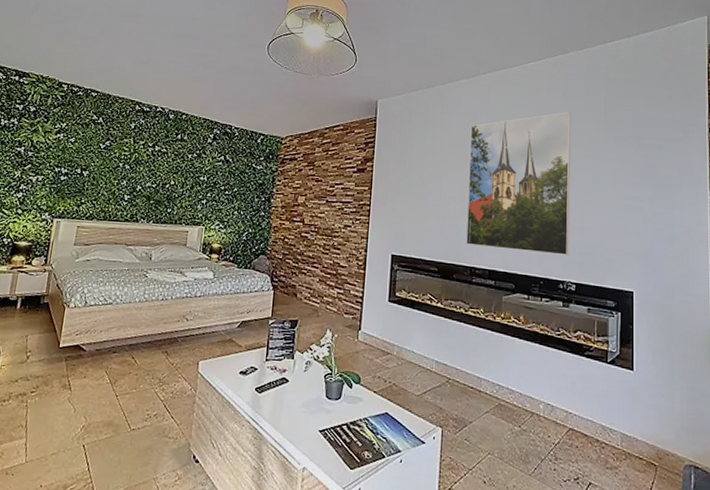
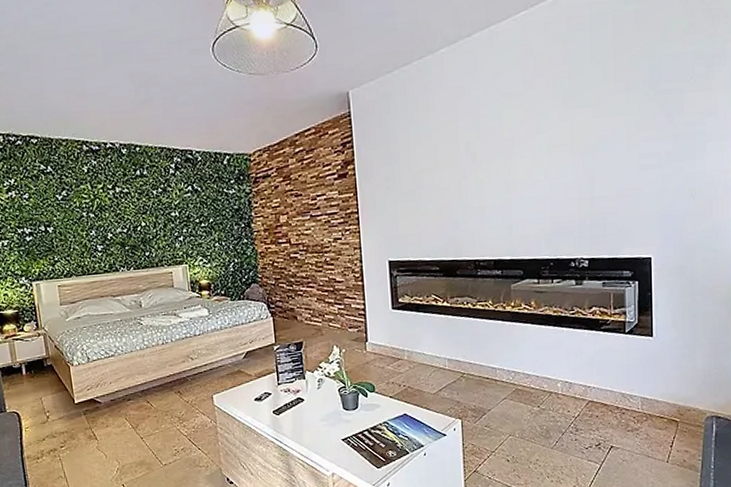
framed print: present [466,111,571,256] -> none [458,65,580,237]

